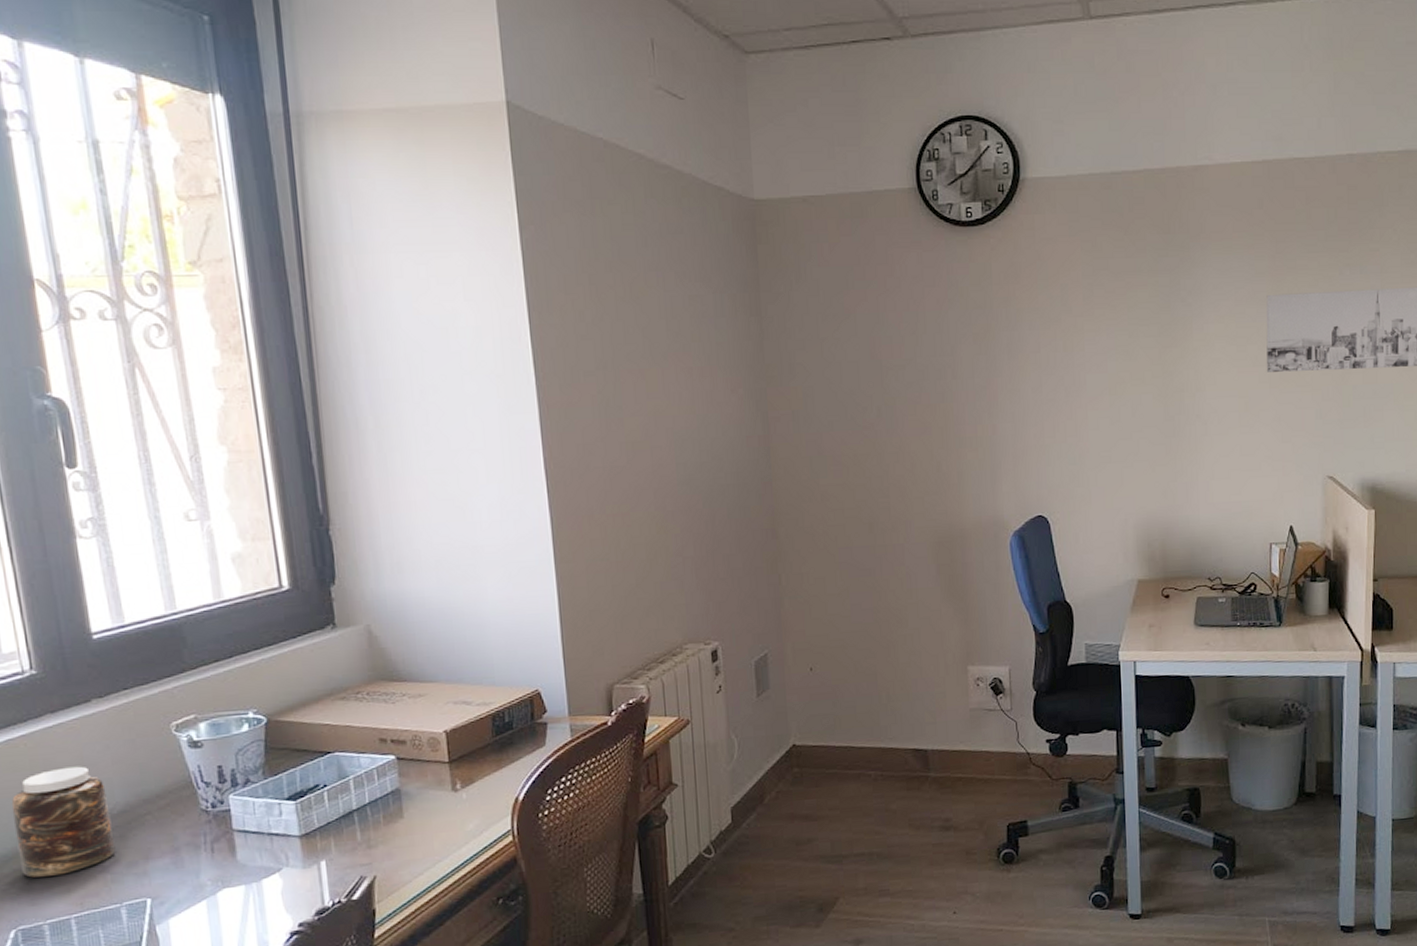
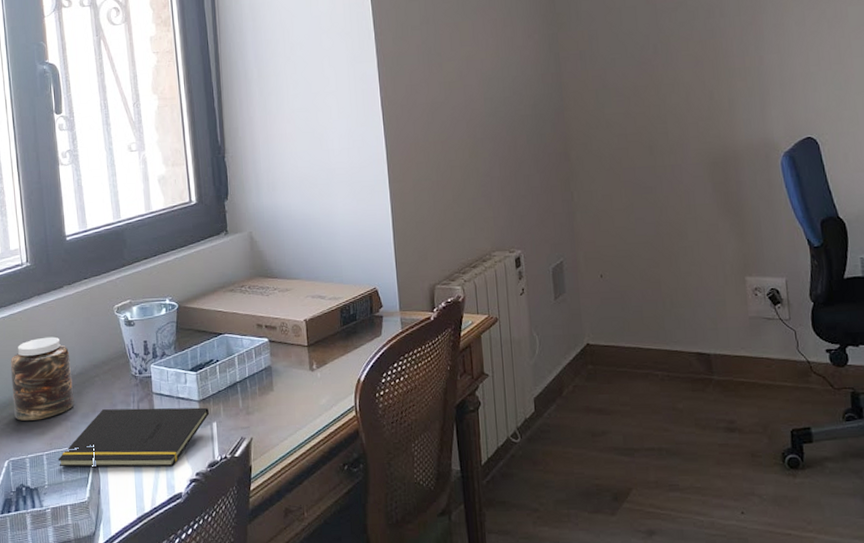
notepad: none [93,843,315,932] -> present [58,407,209,467]

